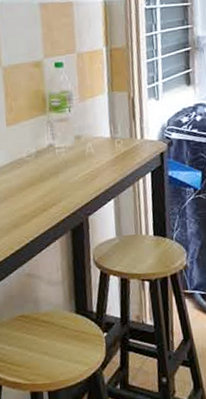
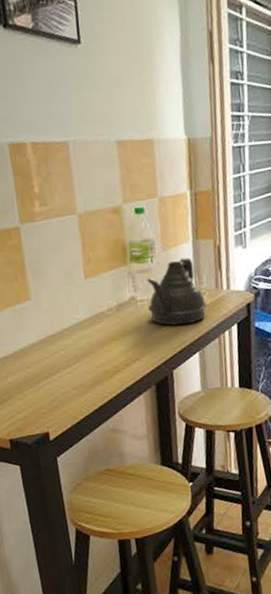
teapot: none [65,108,122,173] -> present [147,257,207,326]

